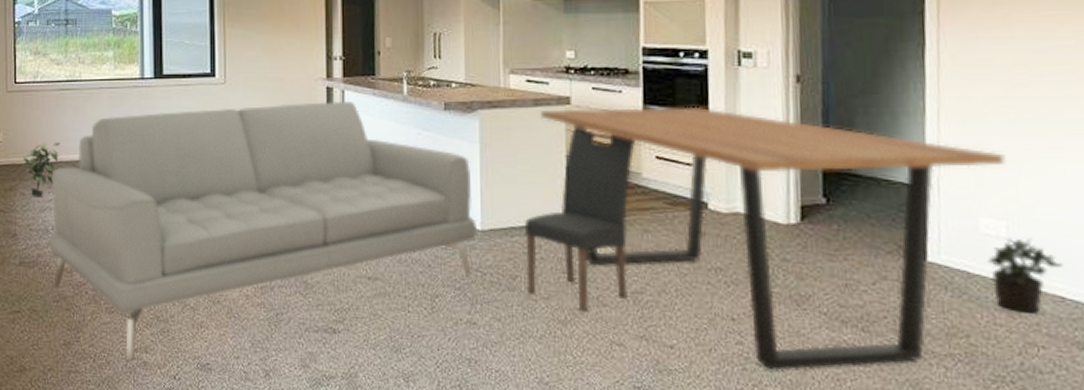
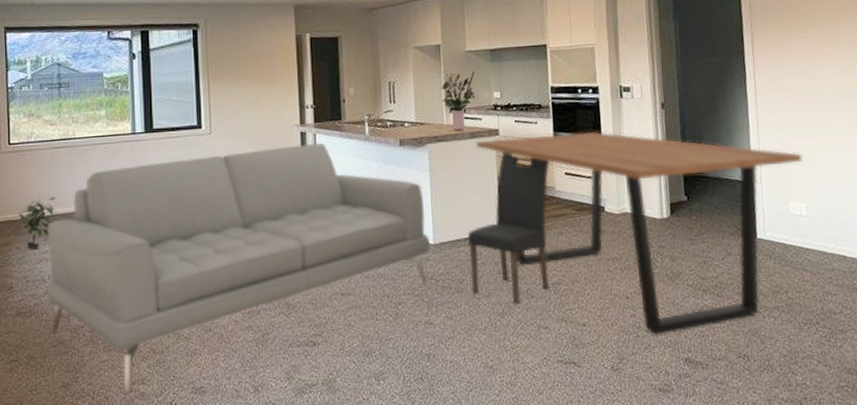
bouquet: none [496,24,543,96] -> present [439,71,476,131]
potted plant: present [987,237,1063,314] -> none [796,214,843,271]

